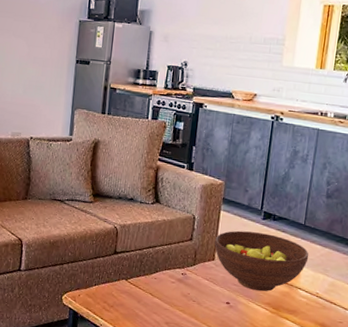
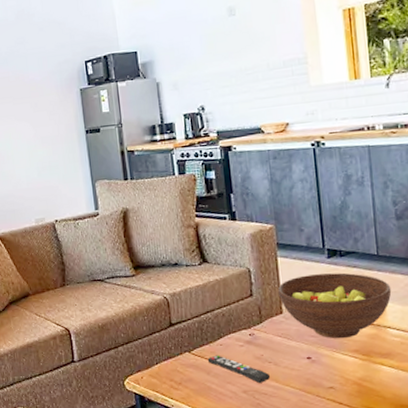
remote control: none [140,286,192,319] -> present [207,355,271,384]

